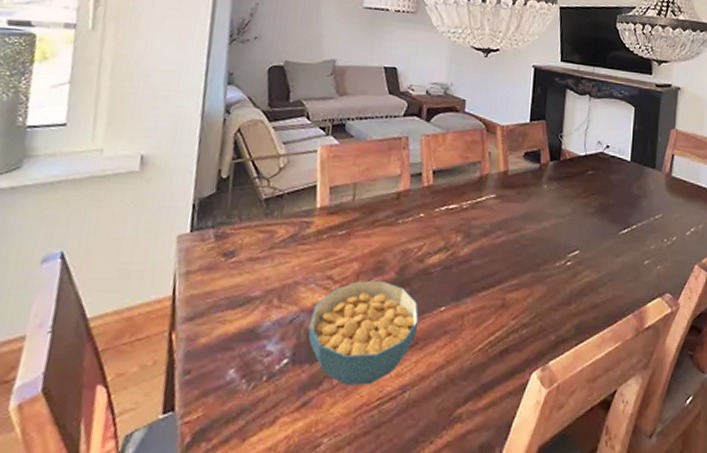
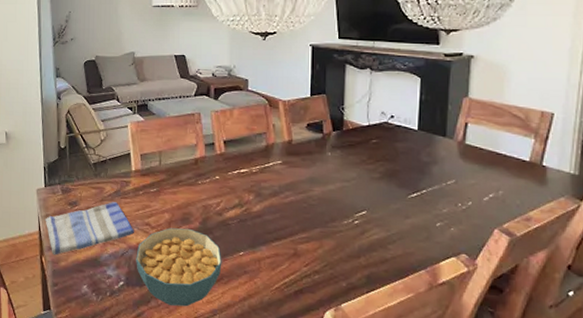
dish towel: none [183,250,311,329] -> present [45,202,134,255]

